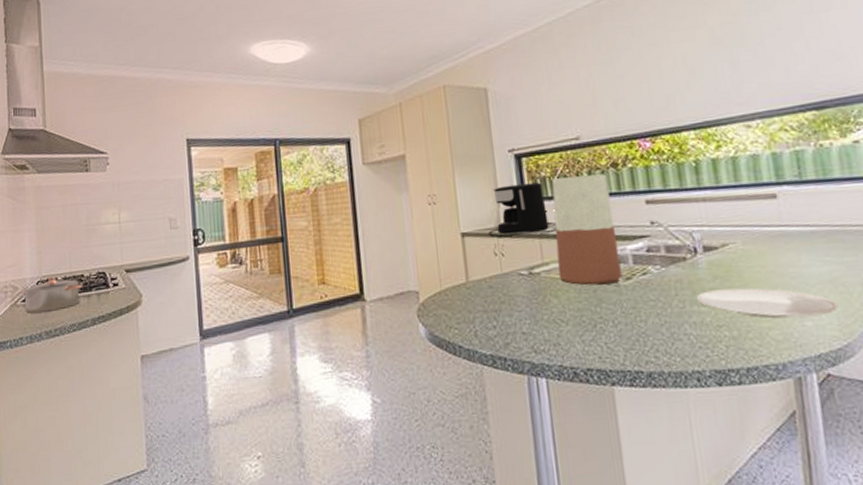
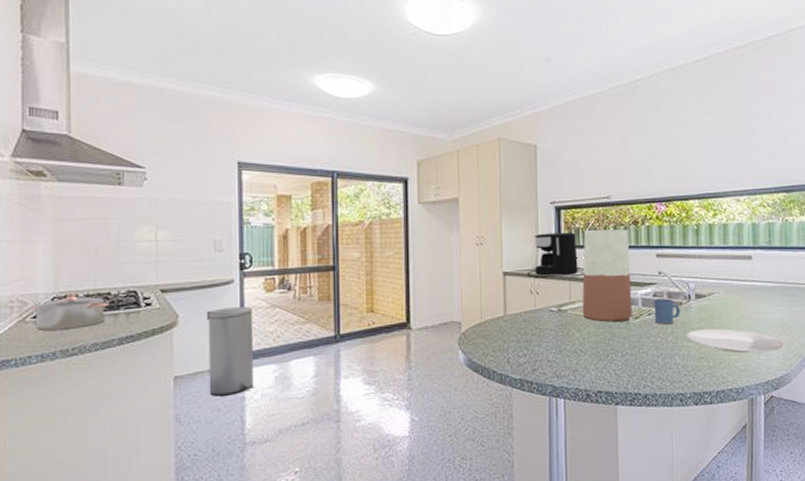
pedal bin: none [166,283,214,376] -> present [206,307,255,397]
mug: none [647,253,685,286] -> present [653,298,680,325]

